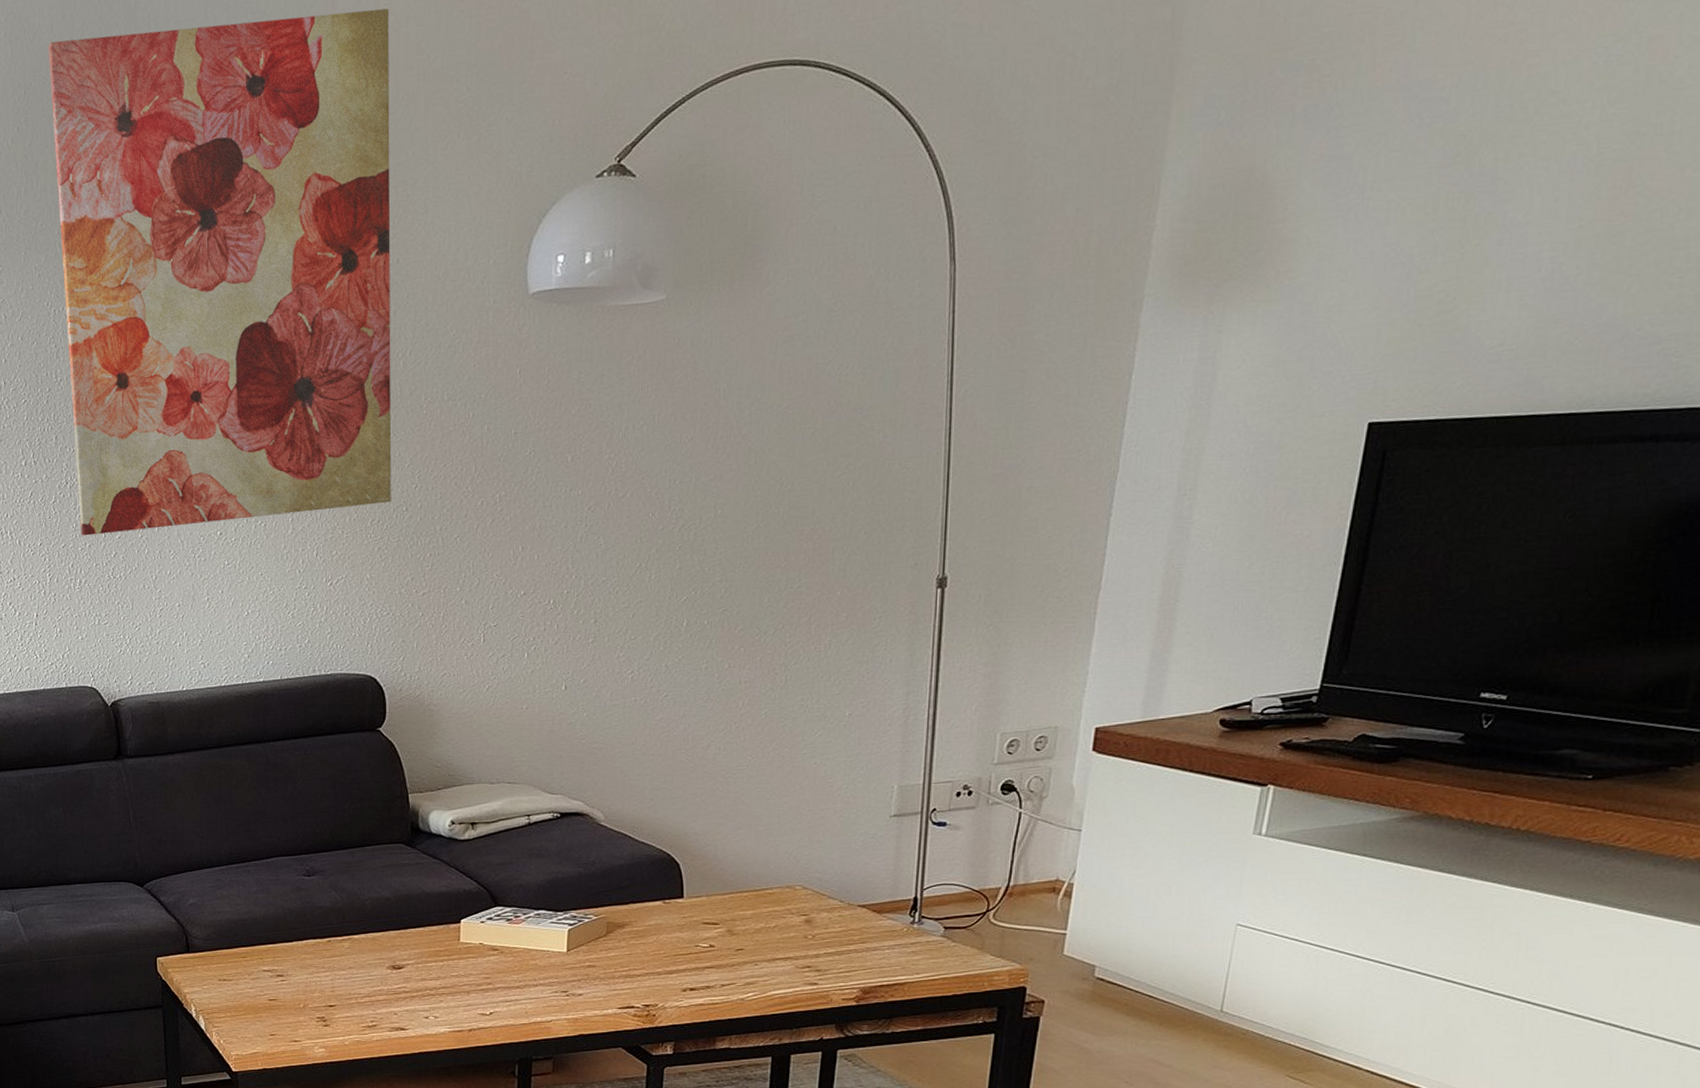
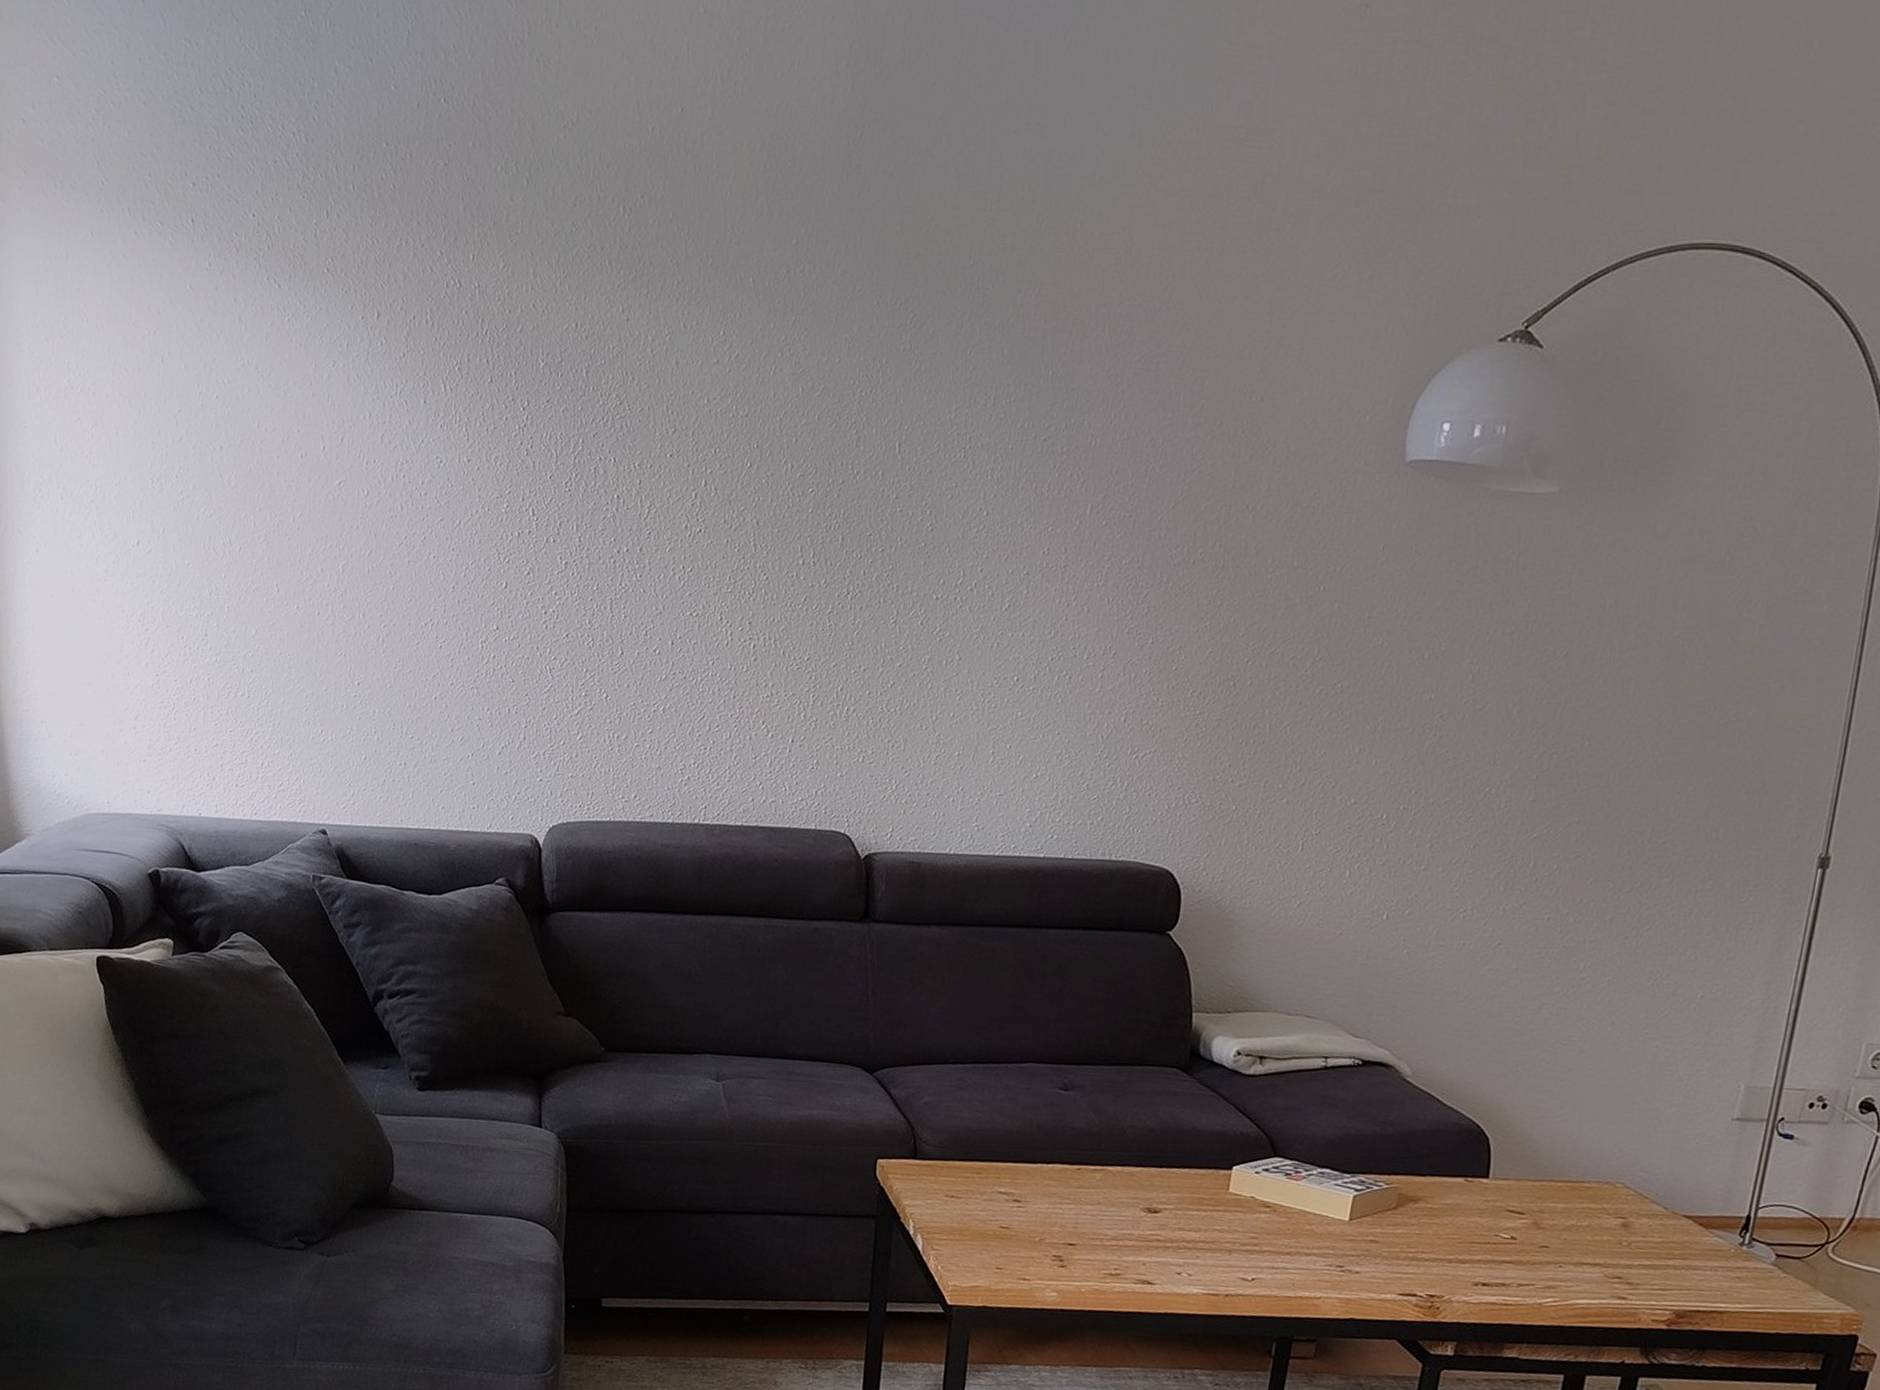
wall art: present [48,8,392,536] -> none [856,82,1291,675]

